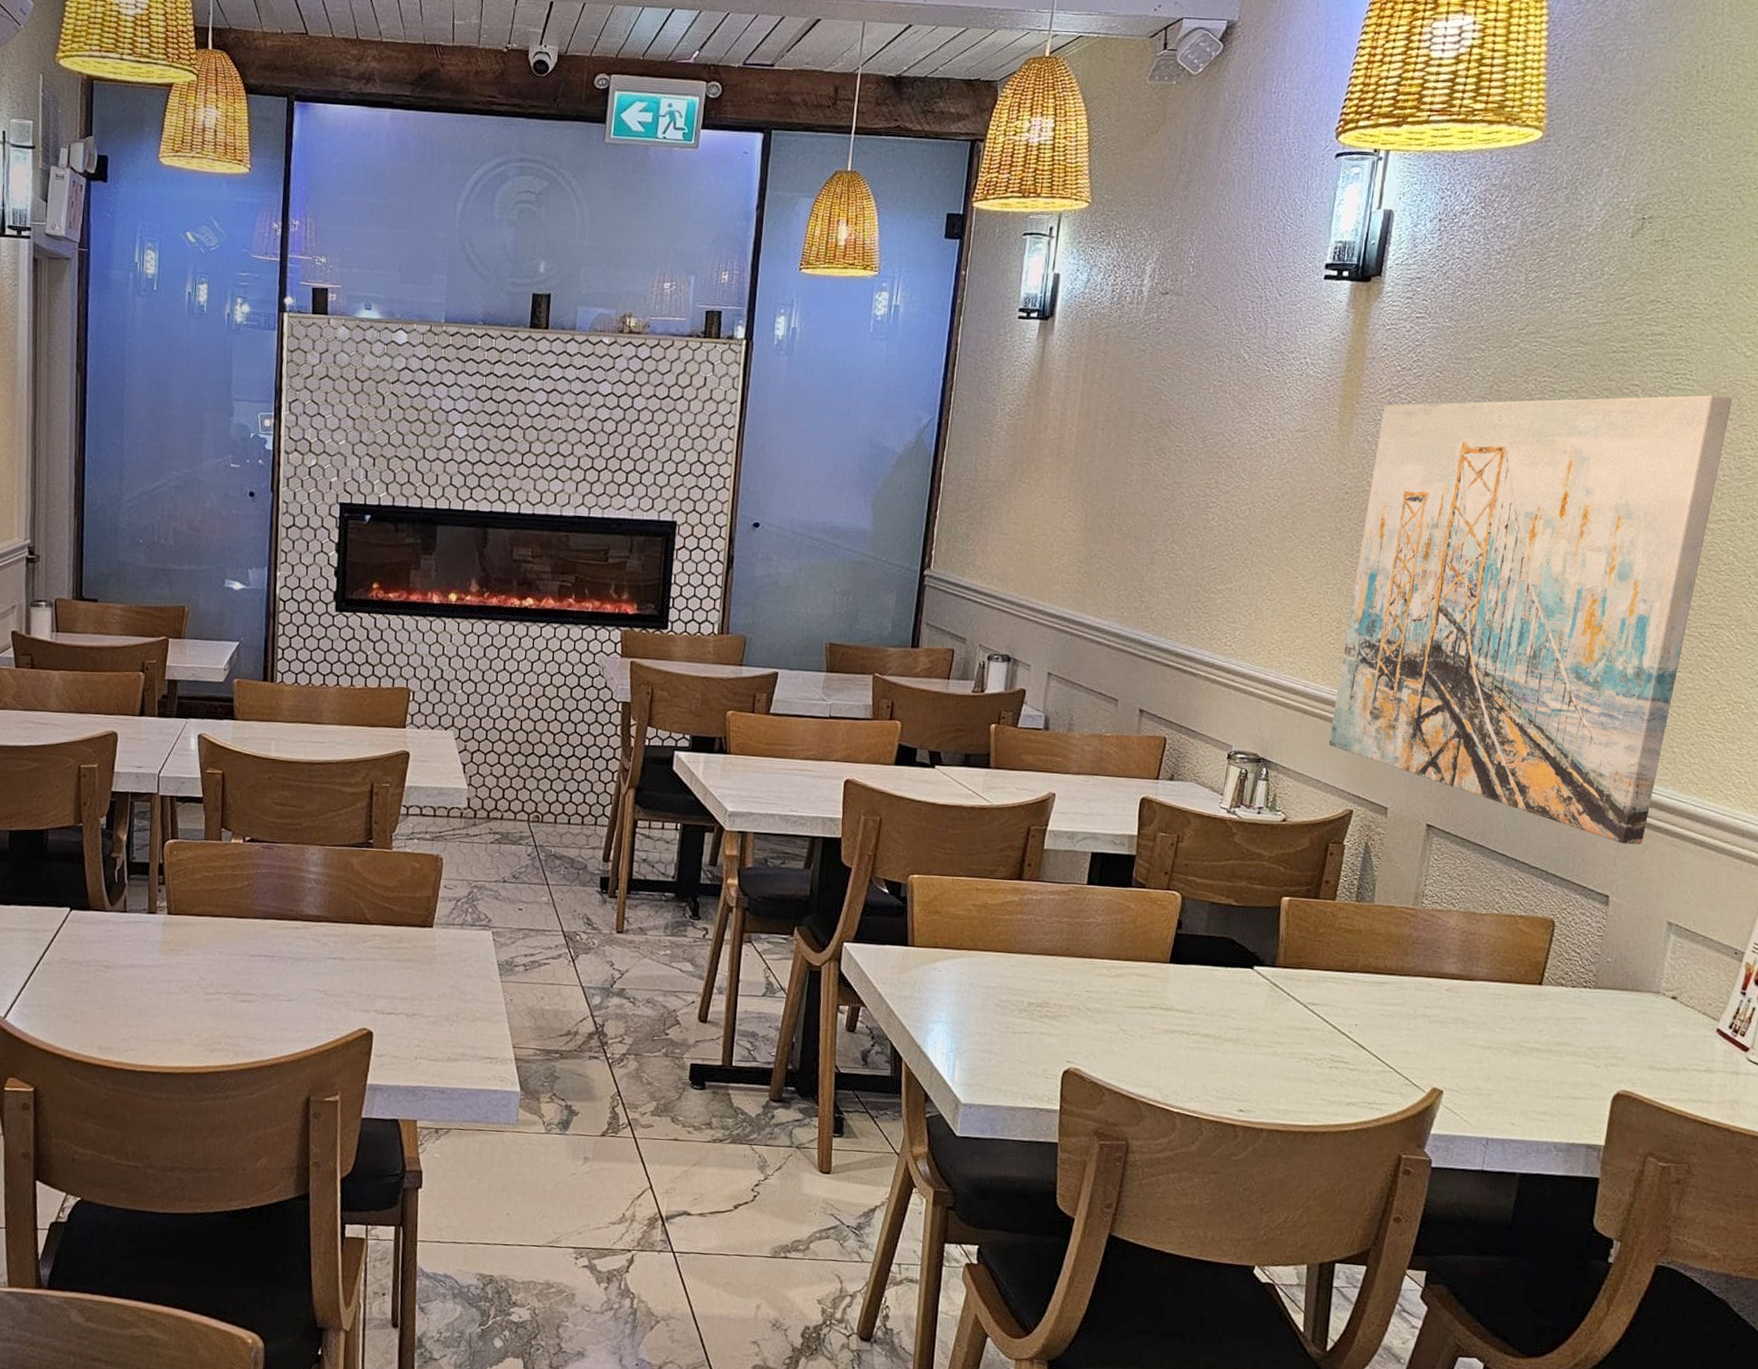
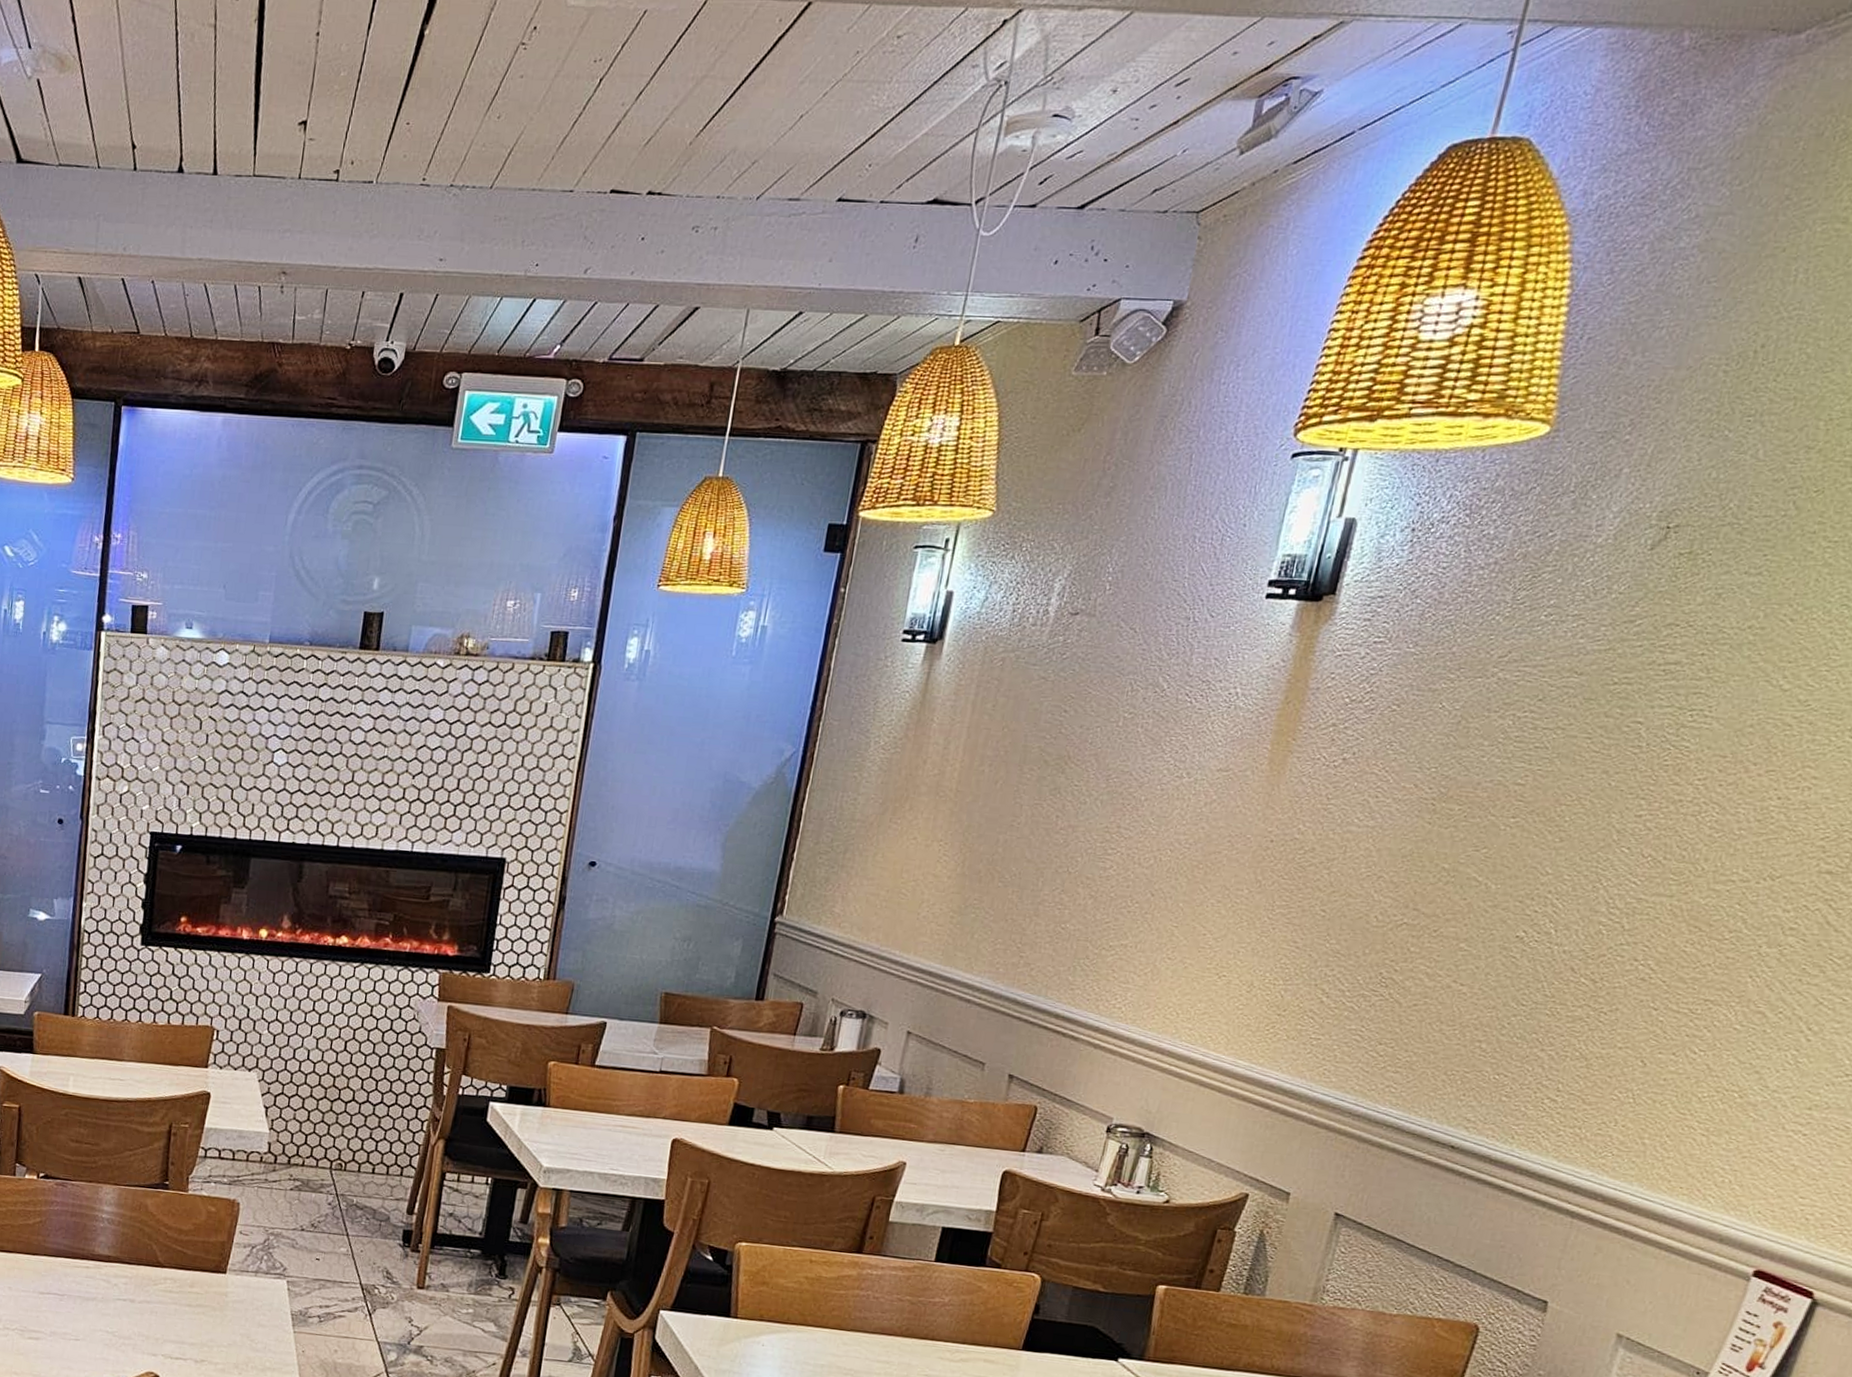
wall art: present [1328,394,1733,845] -> none [1226,734,1760,1247]

